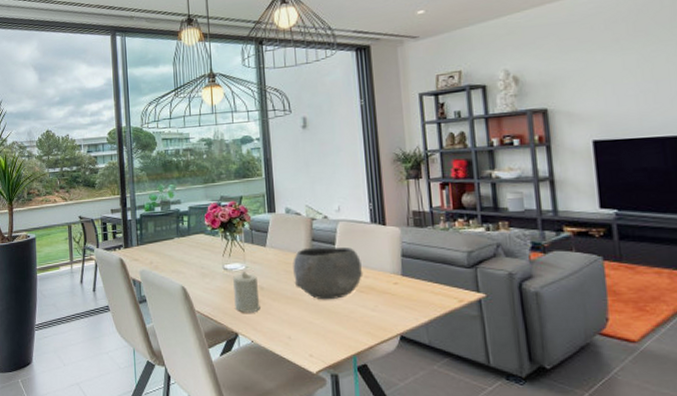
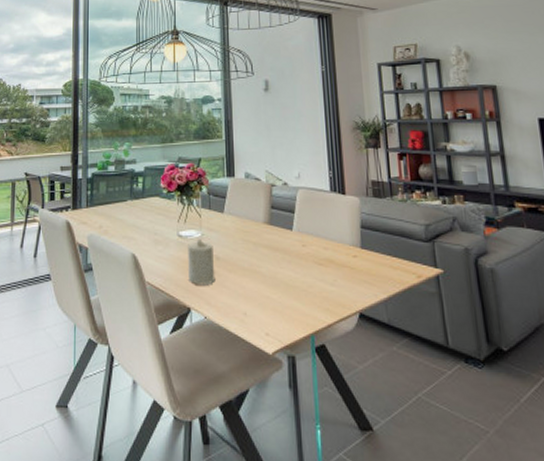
bowl: present [293,247,364,300] -> none [251,215,323,273]

